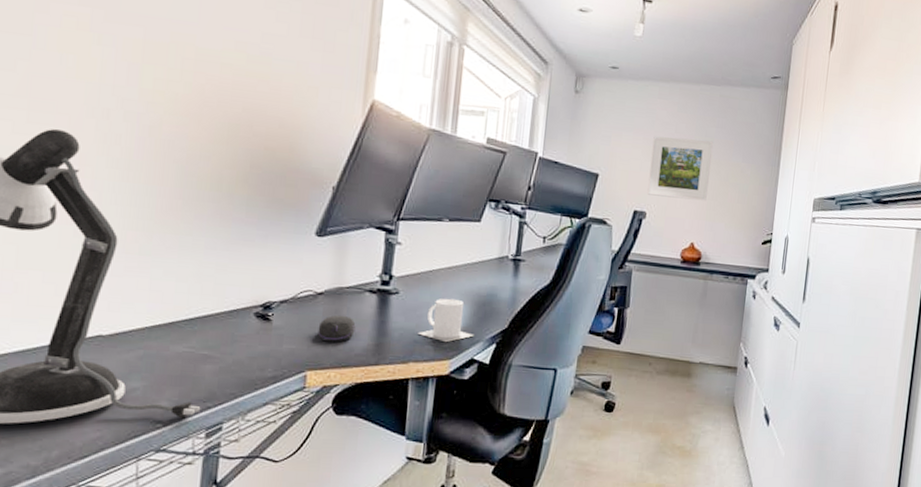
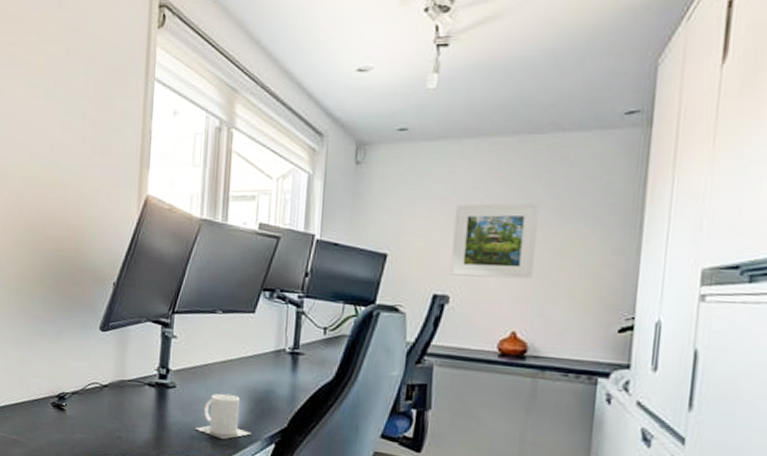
computer mouse: present [317,314,356,343] -> none [104,407,137,434]

